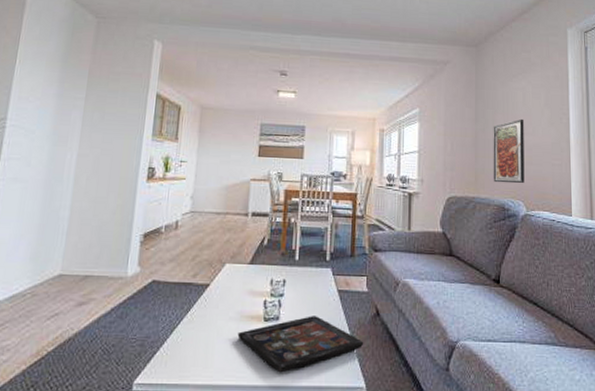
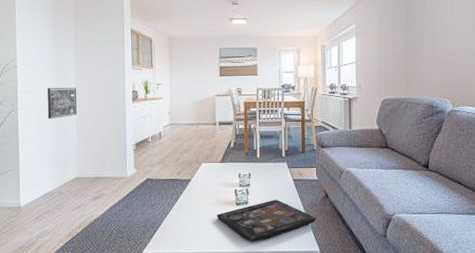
wall art: none [34,155,78,197] -> present [47,87,77,120]
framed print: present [493,118,525,184] -> none [422,26,451,85]

